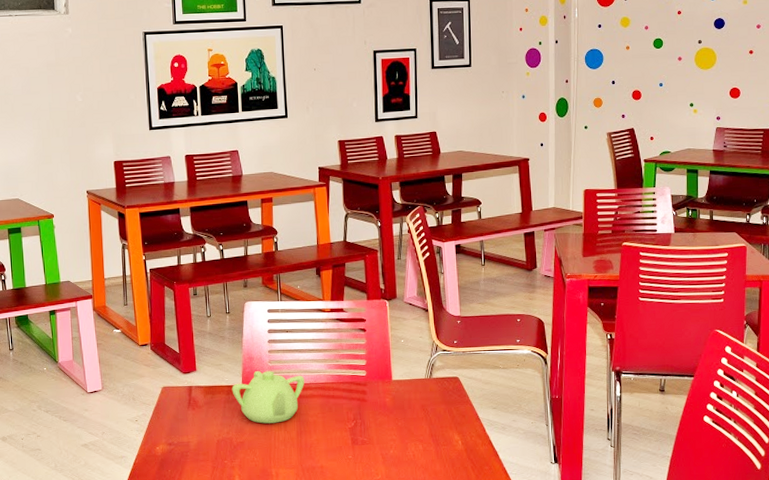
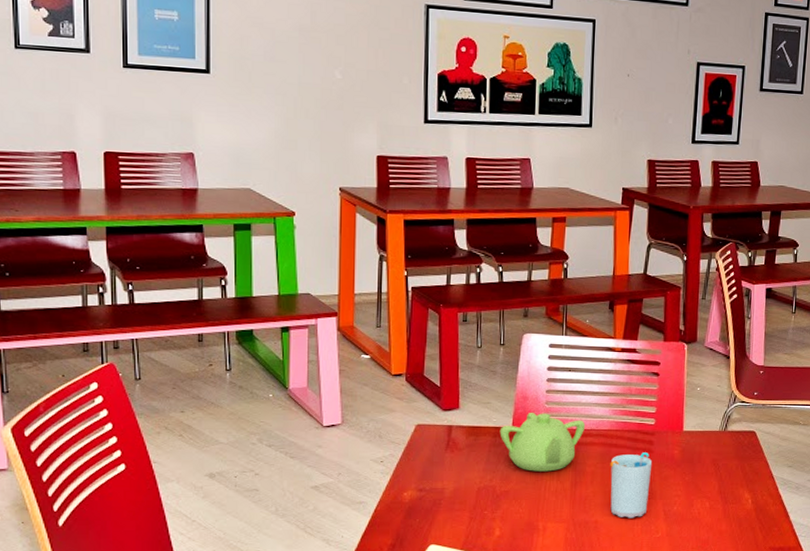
cup: none [329,401,367,463] -> present [610,452,653,518]

